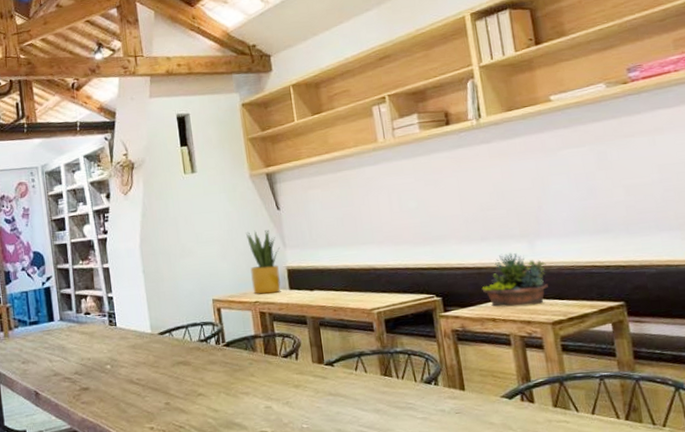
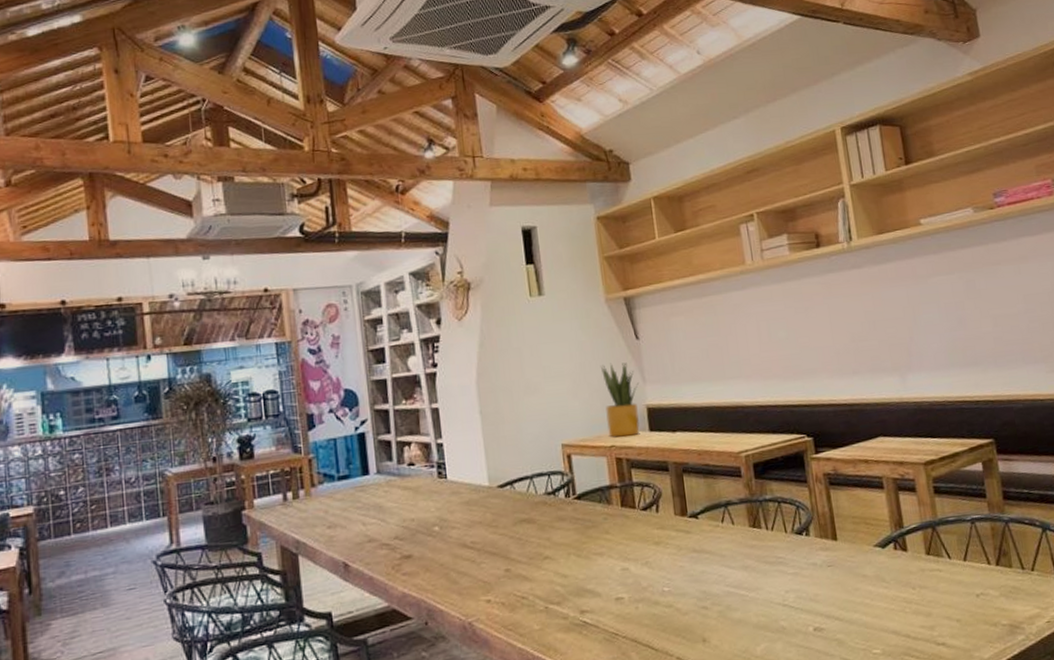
succulent planter: present [481,253,548,307] -> none [854,387,920,447]

